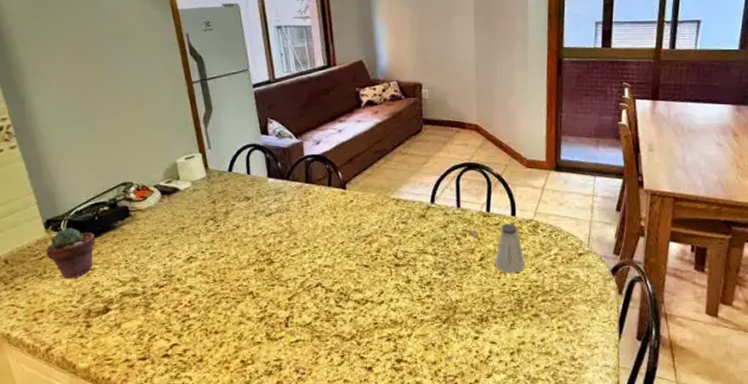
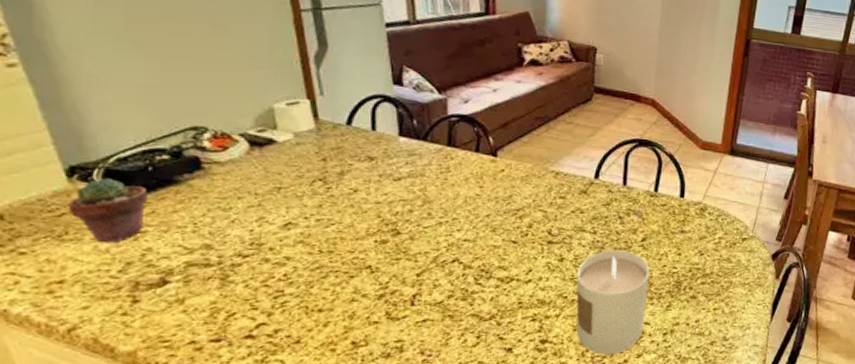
candle: none [423,270,491,374] -> present [576,250,650,355]
saltshaker: present [494,223,525,274] -> none [656,205,689,256]

